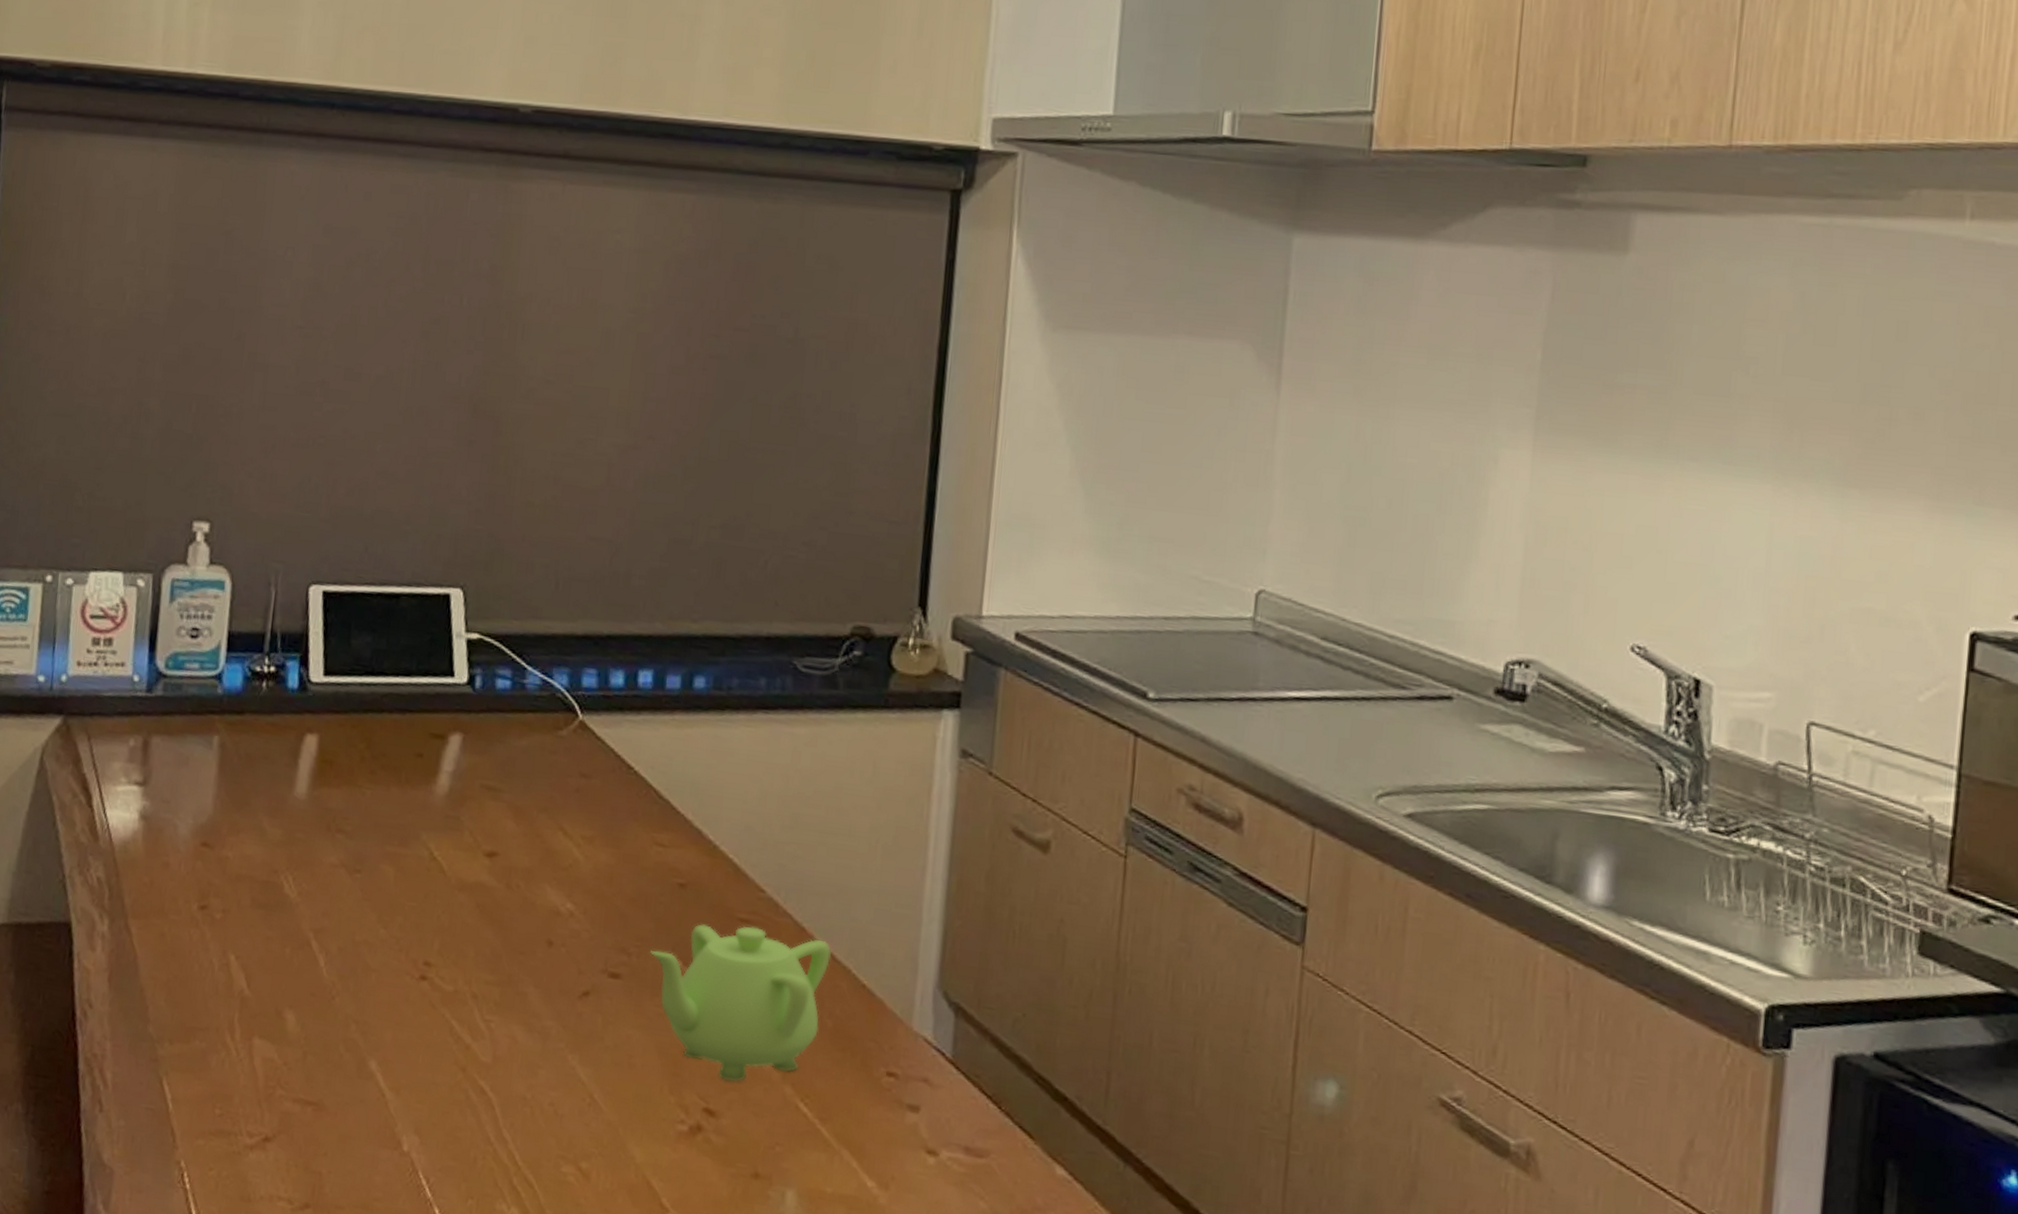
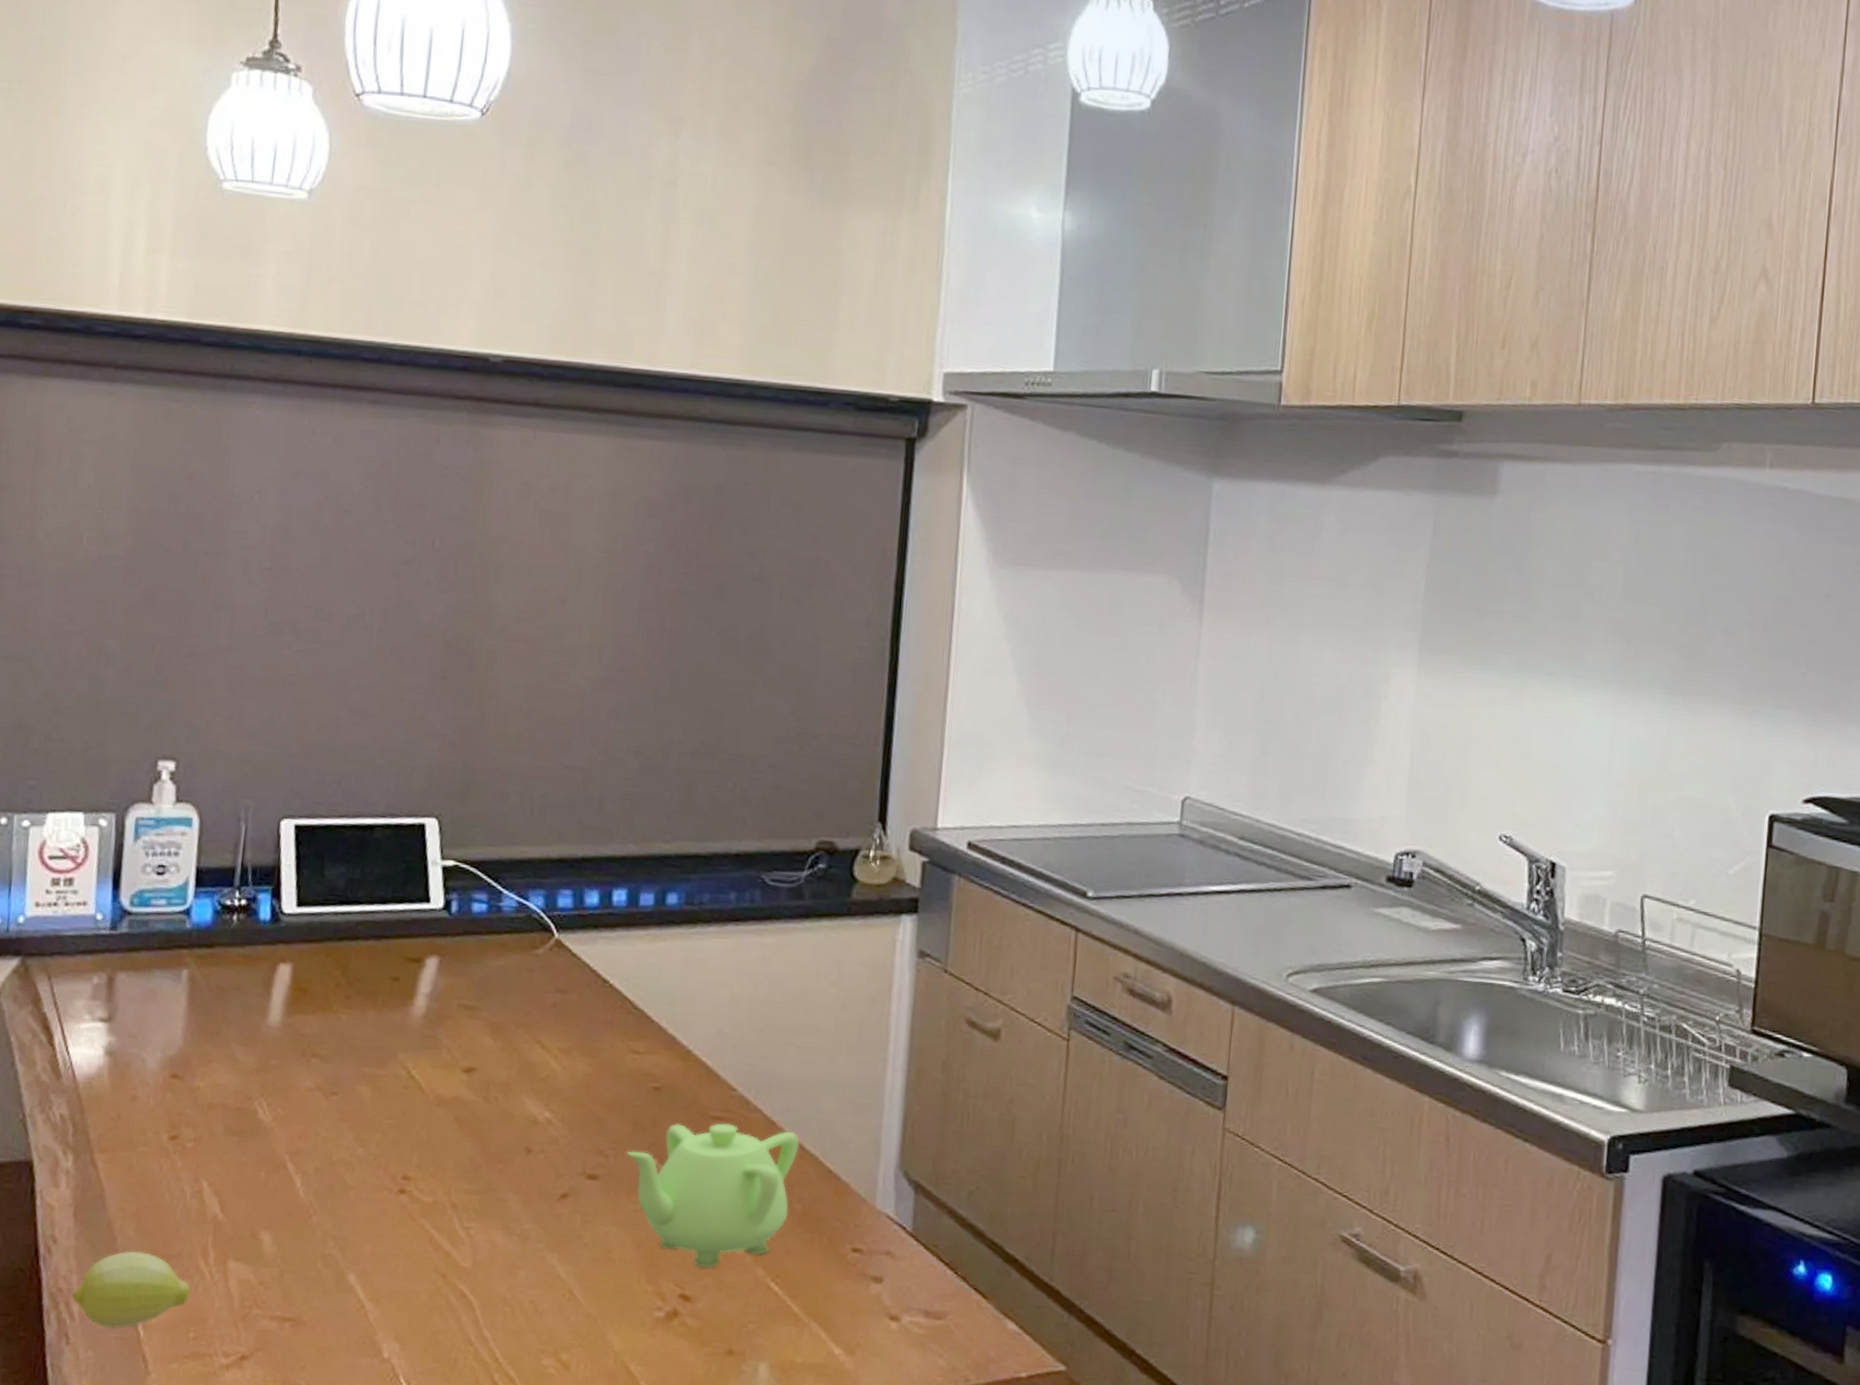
fruit: none [104,1020,218,1100] -> present [70,1250,191,1330]

